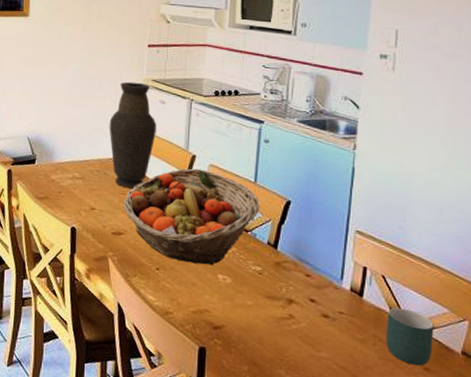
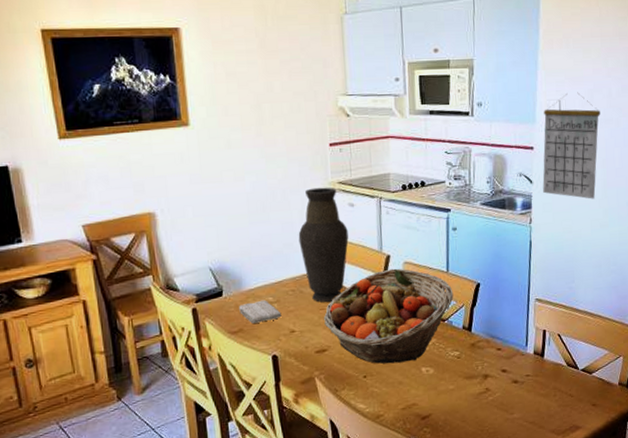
washcloth: none [48,174,85,195] -> present [239,299,282,323]
calendar: none [372,23,447,136] -> present [543,92,600,199]
mug: present [386,307,434,366] -> none [563,358,599,405]

